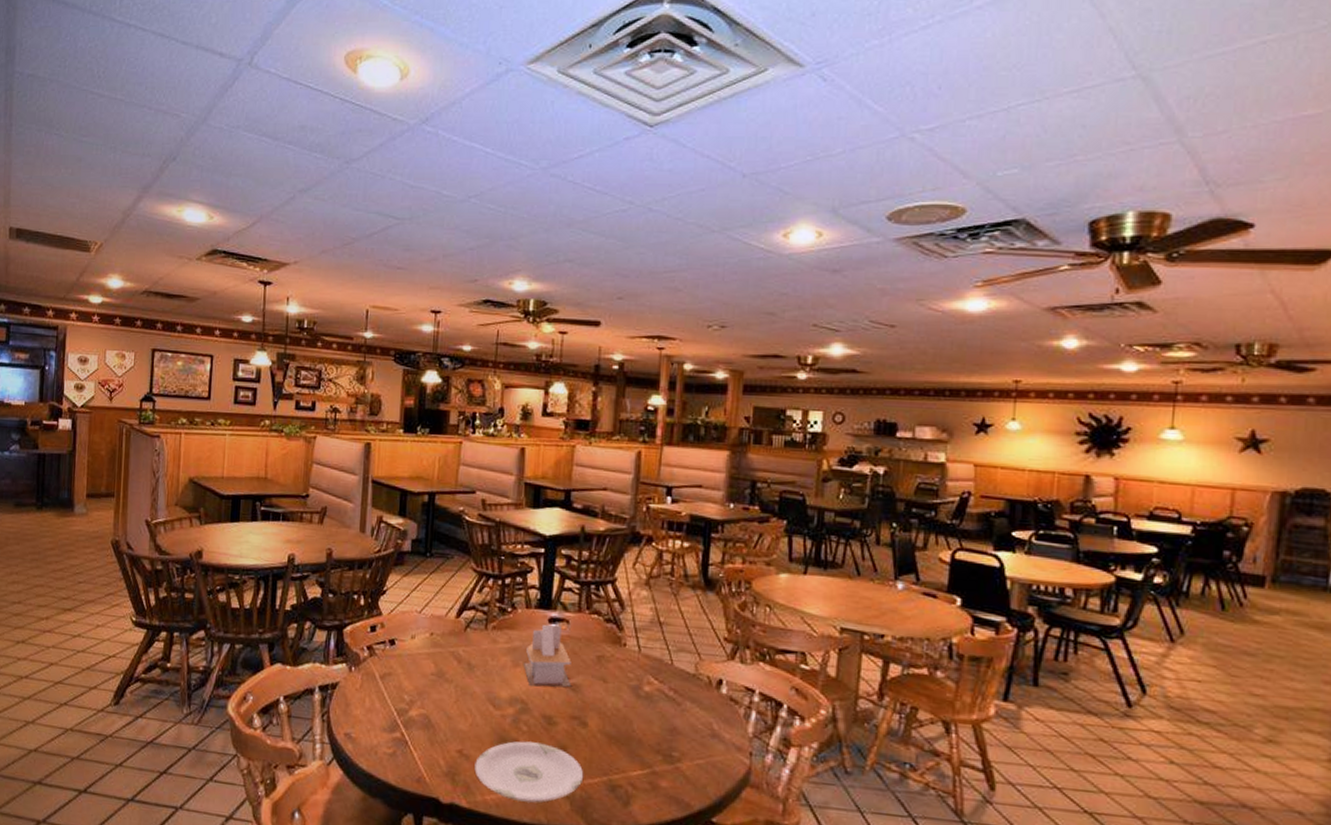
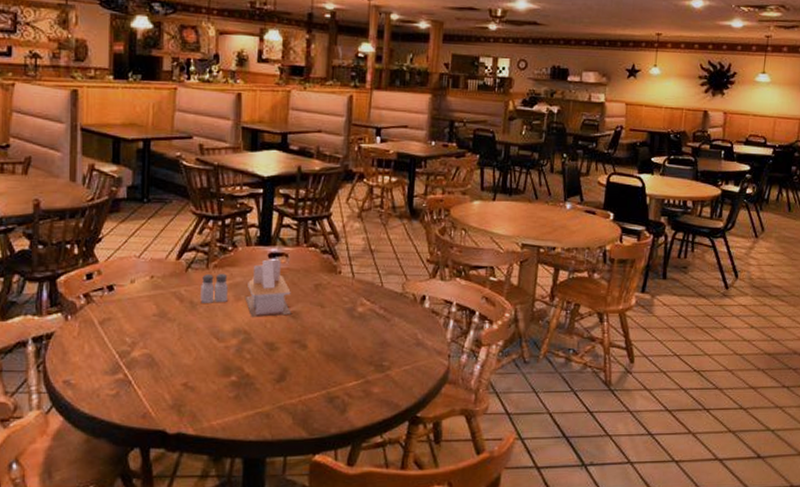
plate: present [474,741,584,803] -> none [200,368,305,422]
salt and pepper shaker: none [478,635,506,667] -> present [200,273,228,303]

